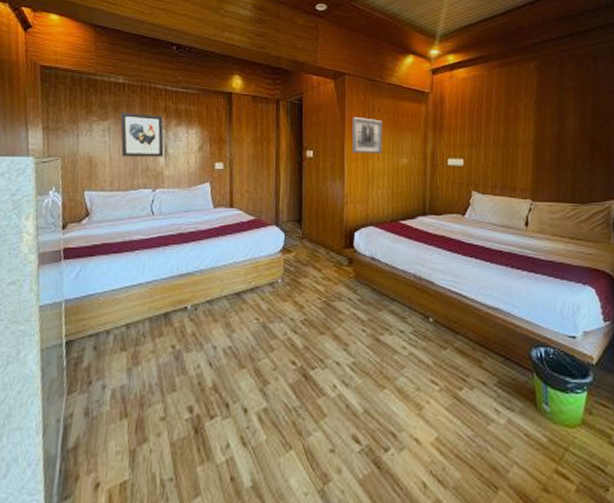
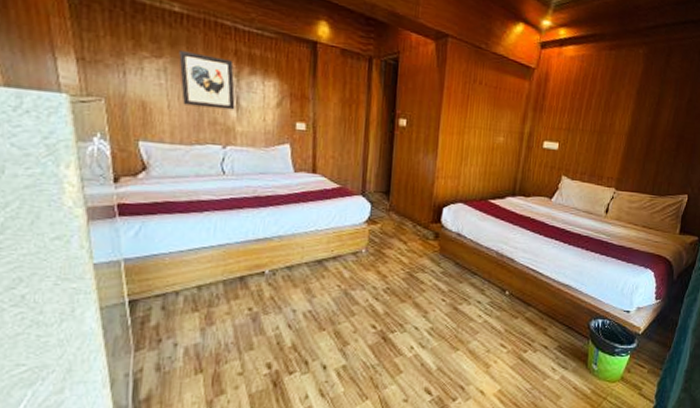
wall art: present [352,116,383,154] -> none [448,86,483,130]

